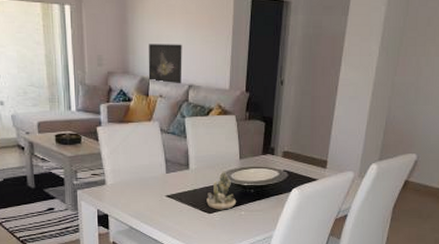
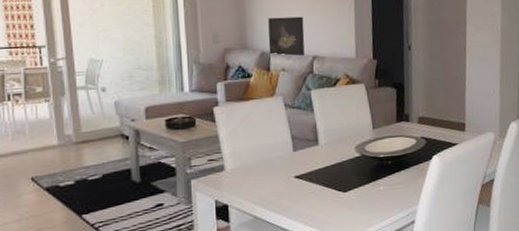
succulent planter: present [206,171,236,210] -> none [340,143,373,187]

